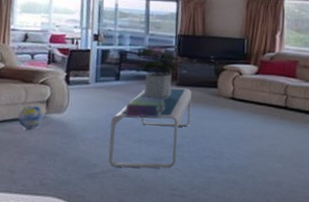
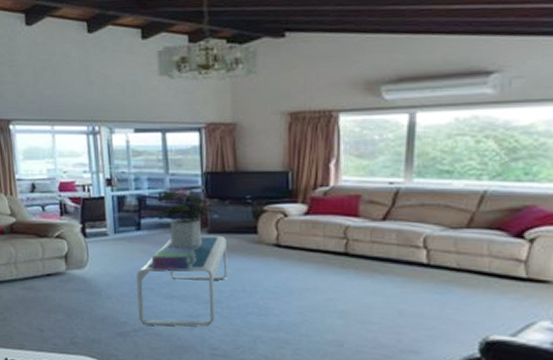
ball: present [18,104,45,130] -> none [38,260,65,287]

